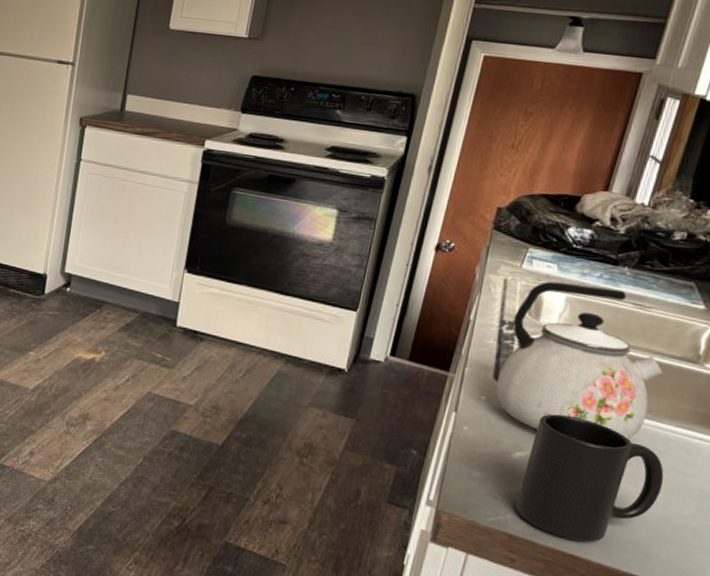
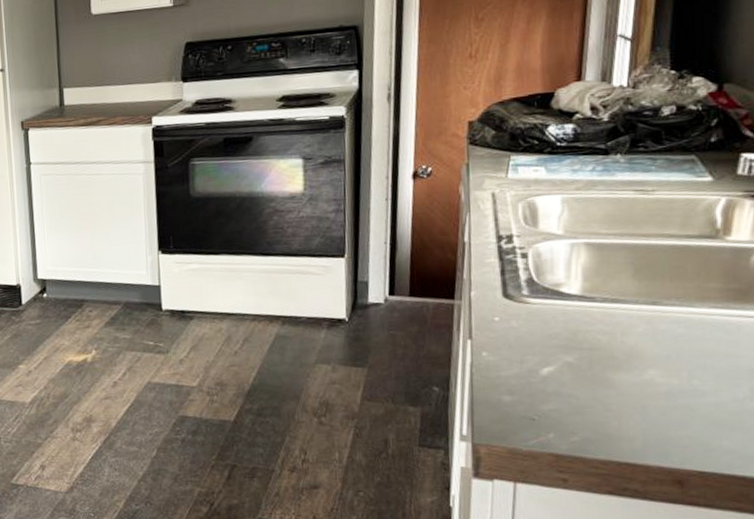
kettle: present [496,281,663,439] -> none [507,179,682,341]
mug: present [515,414,664,542] -> none [555,319,709,447]

